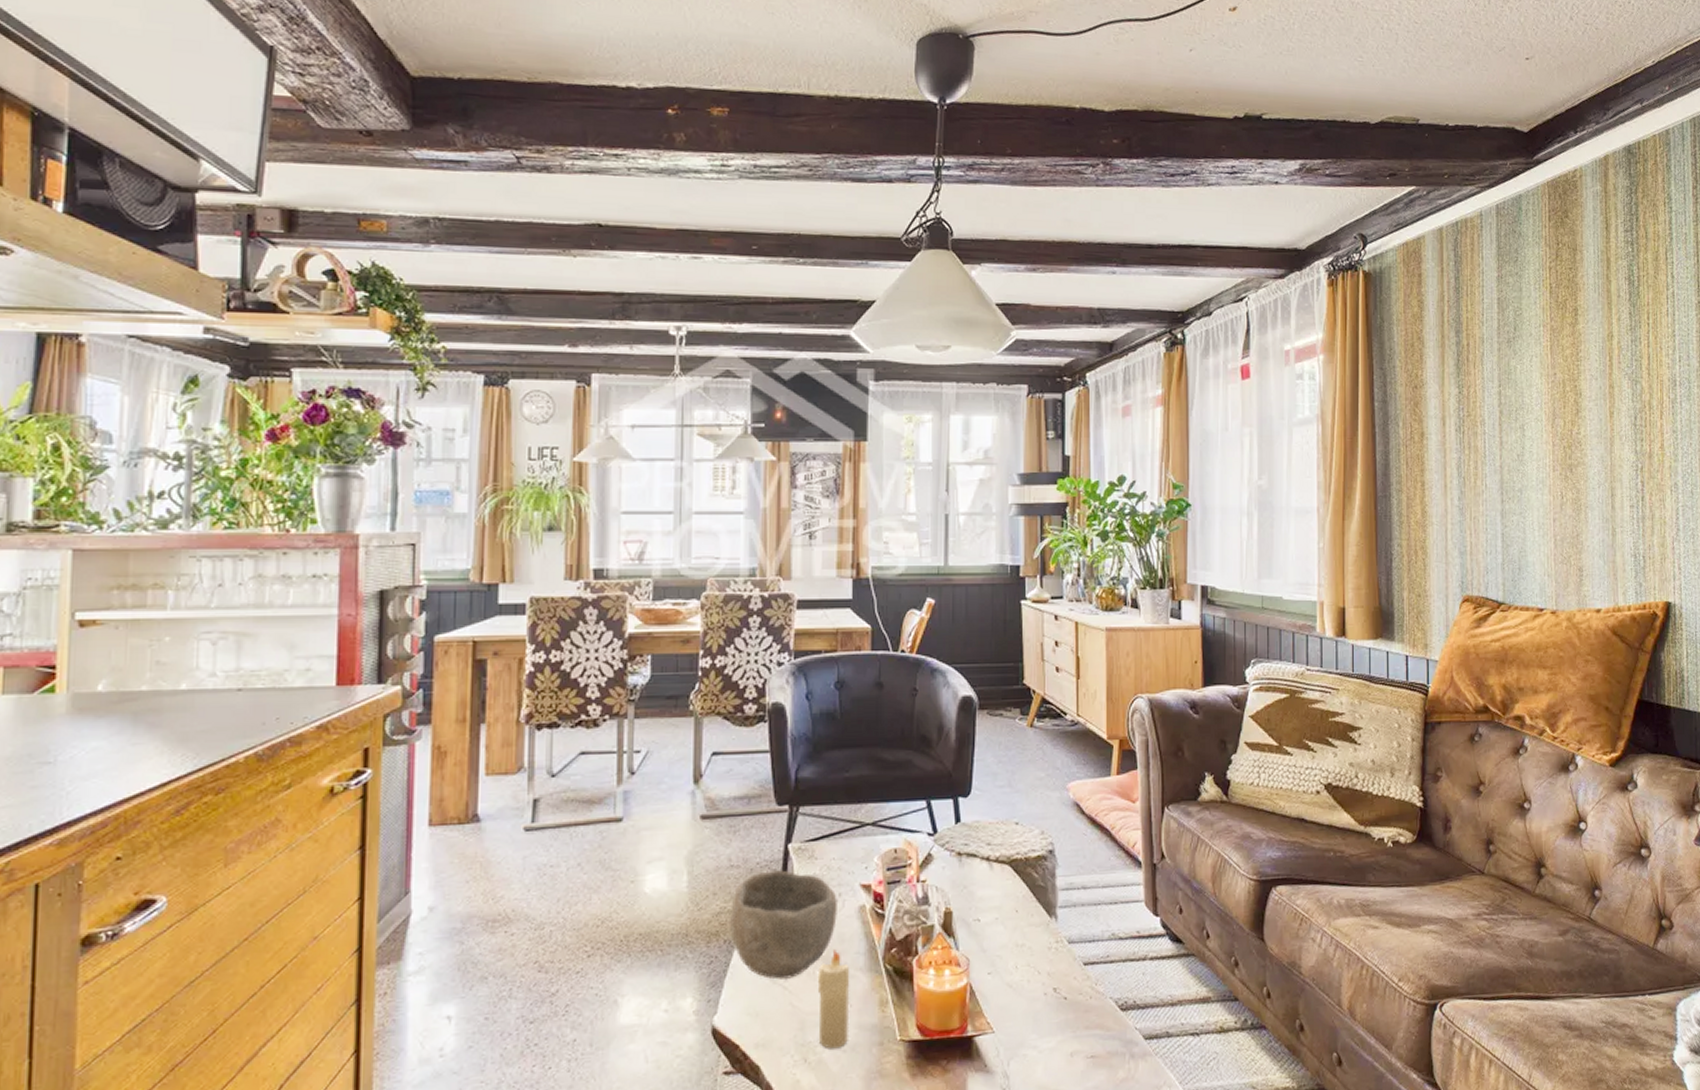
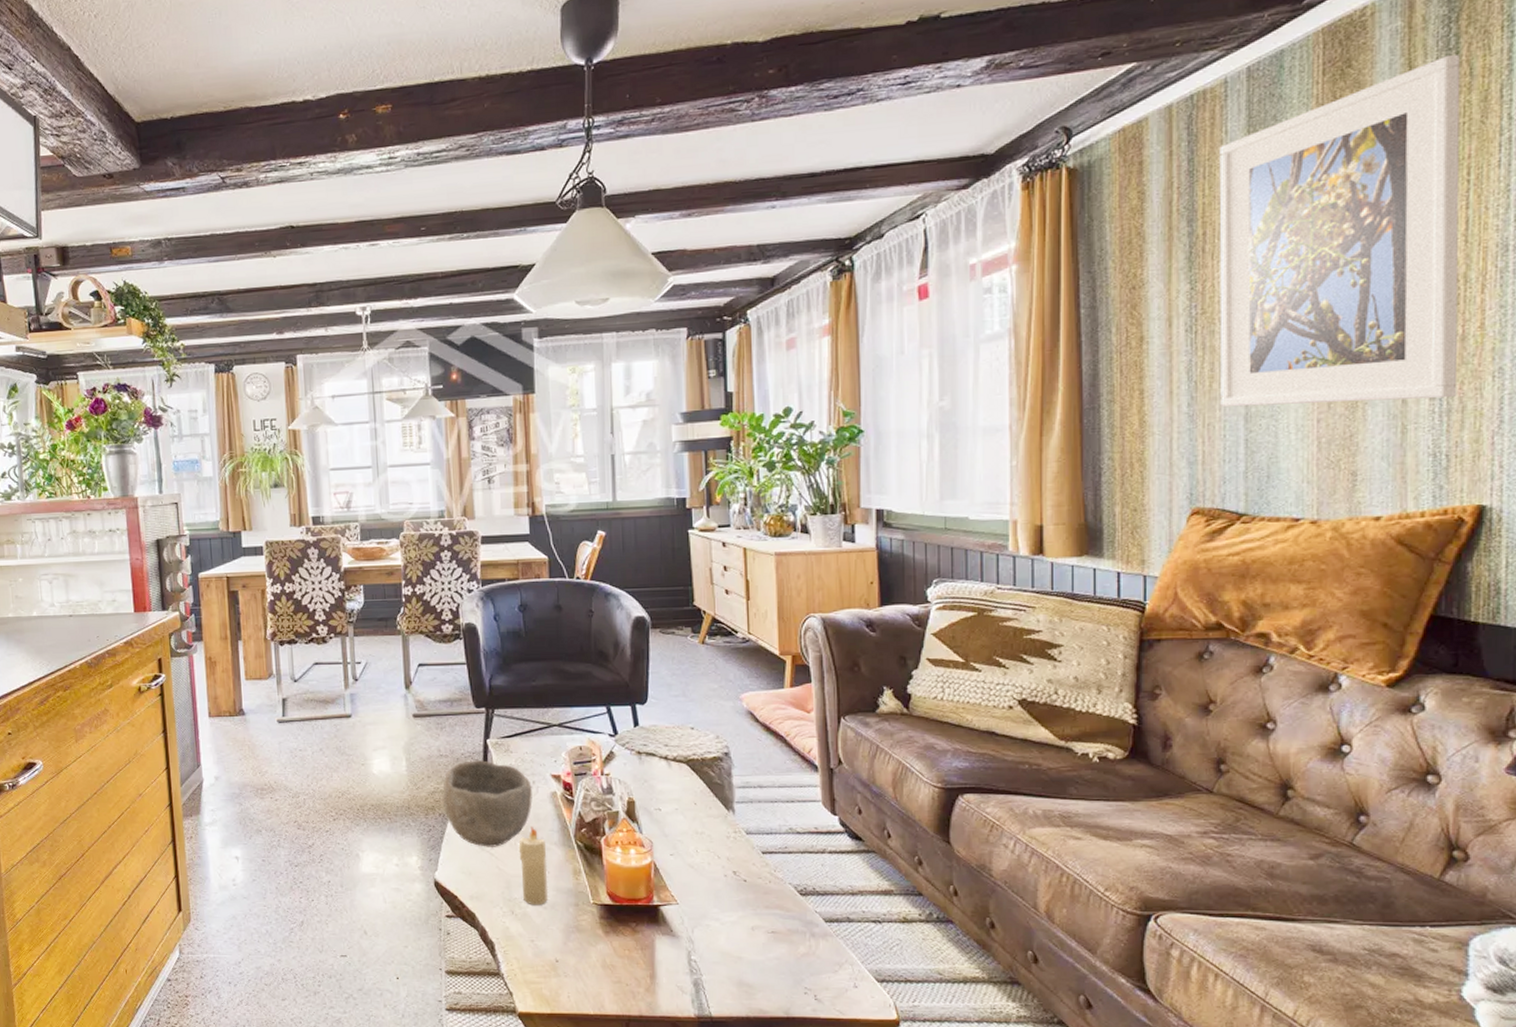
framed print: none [1478,220,1648,507] -> present [1219,55,1461,408]

